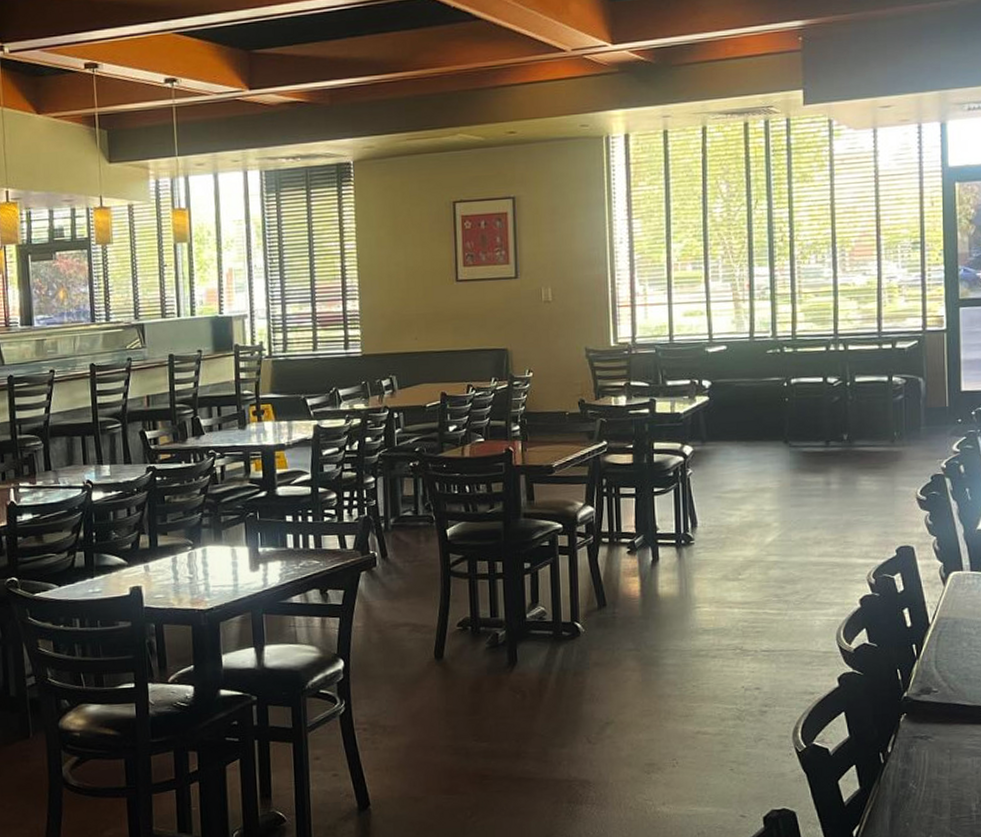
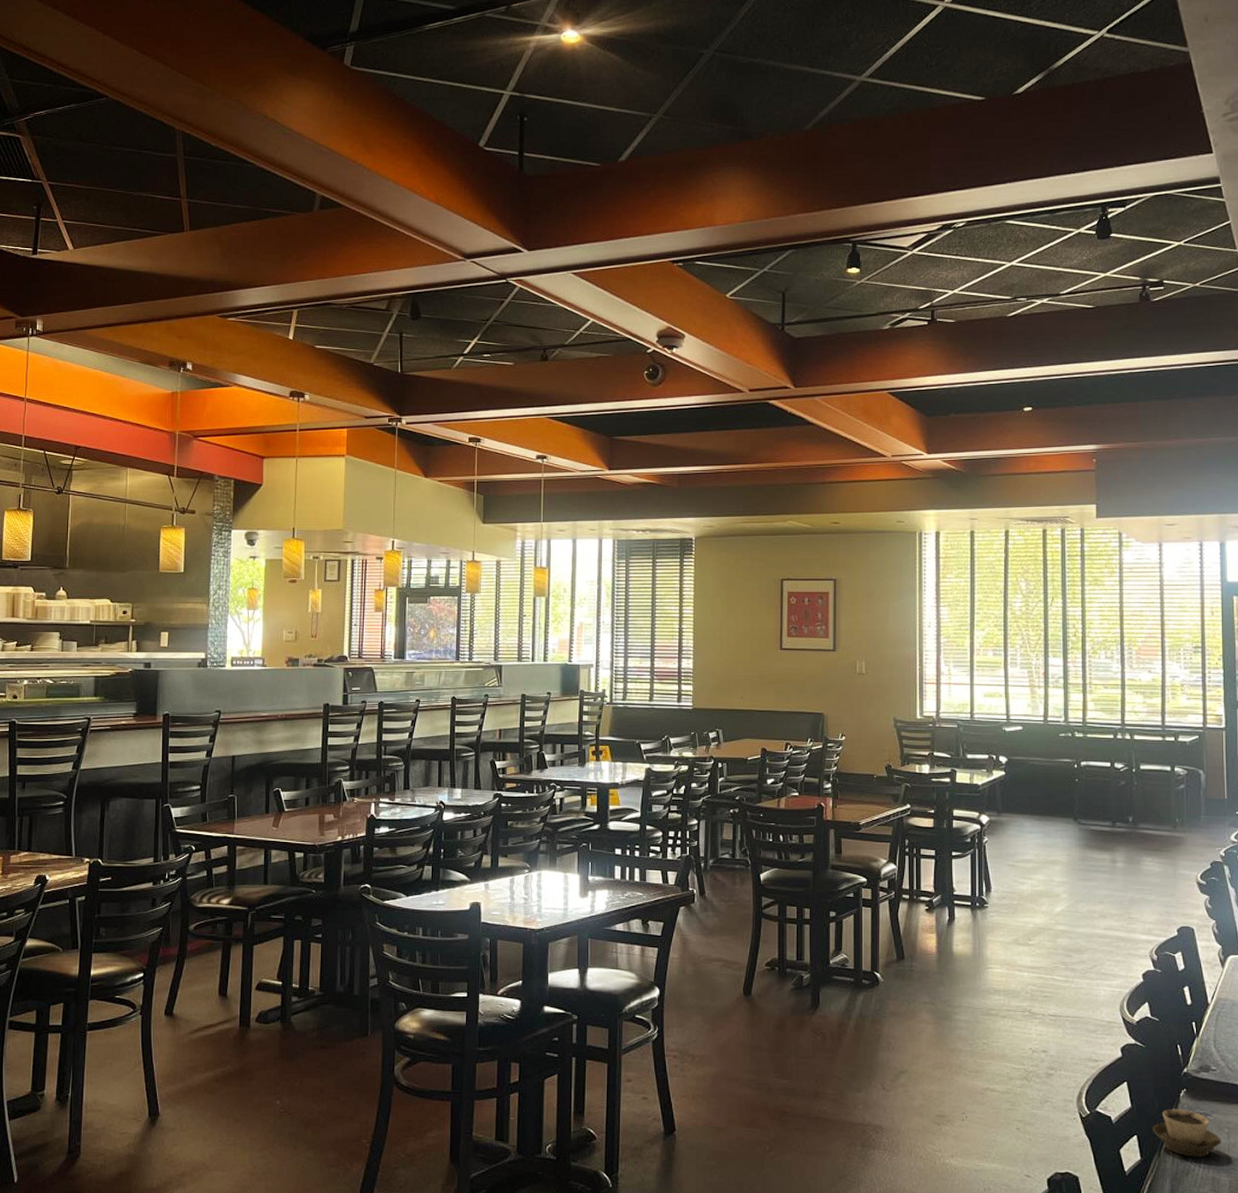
cup: none [872,734,943,782] -> present [1153,1109,1222,1157]

